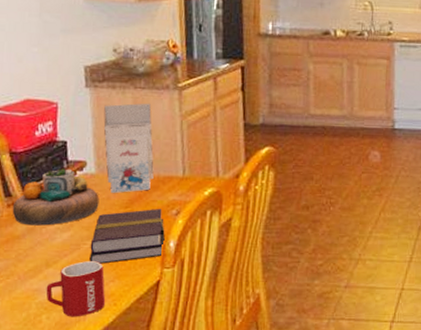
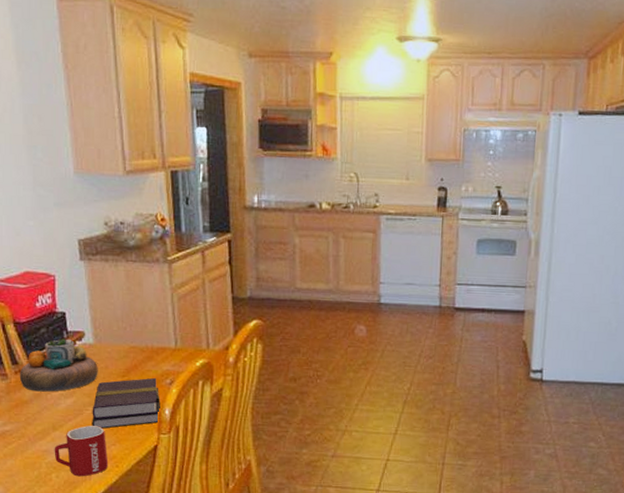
gift box: present [103,103,154,193] -> none [99,276,148,363]

